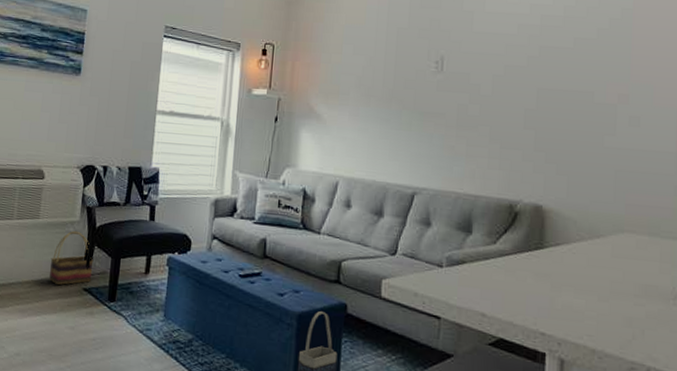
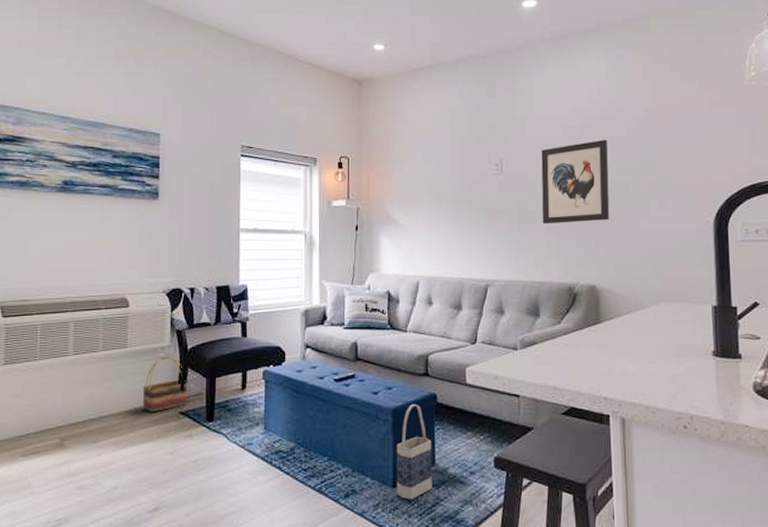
wall art: none [484,41,572,134] -> present [541,139,610,224]

